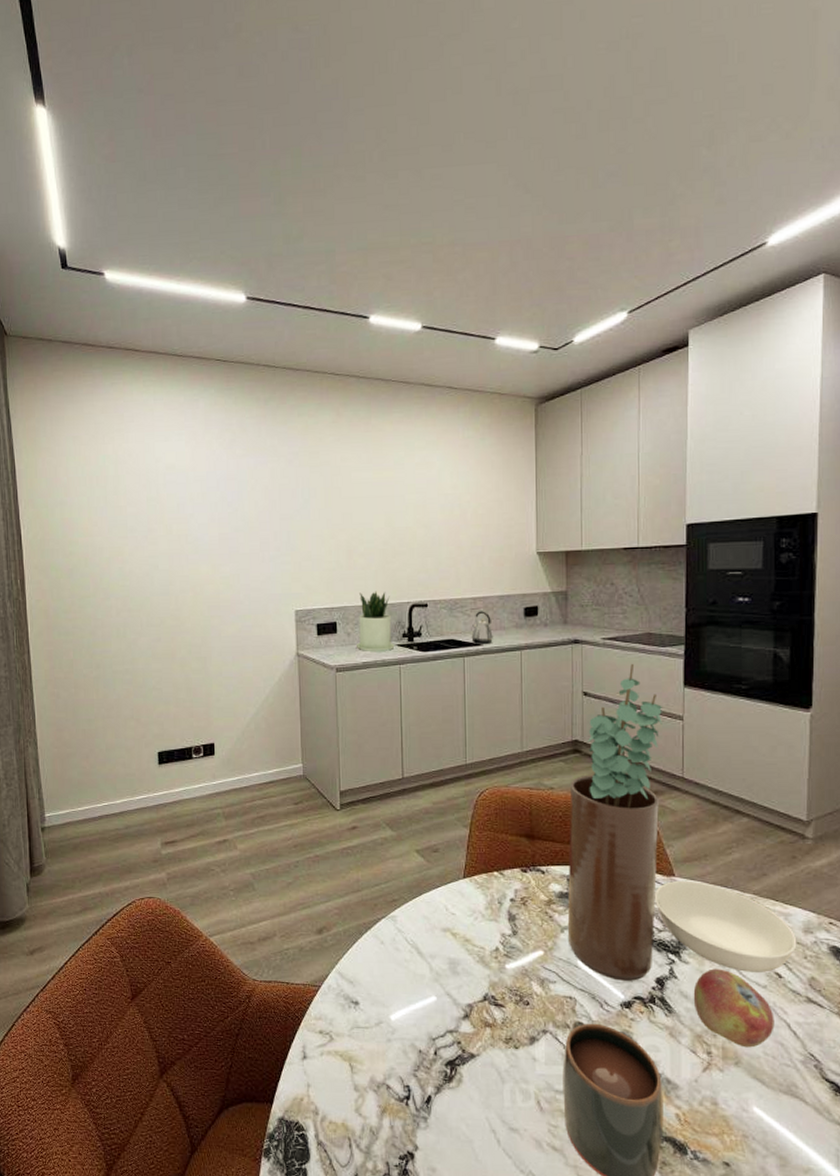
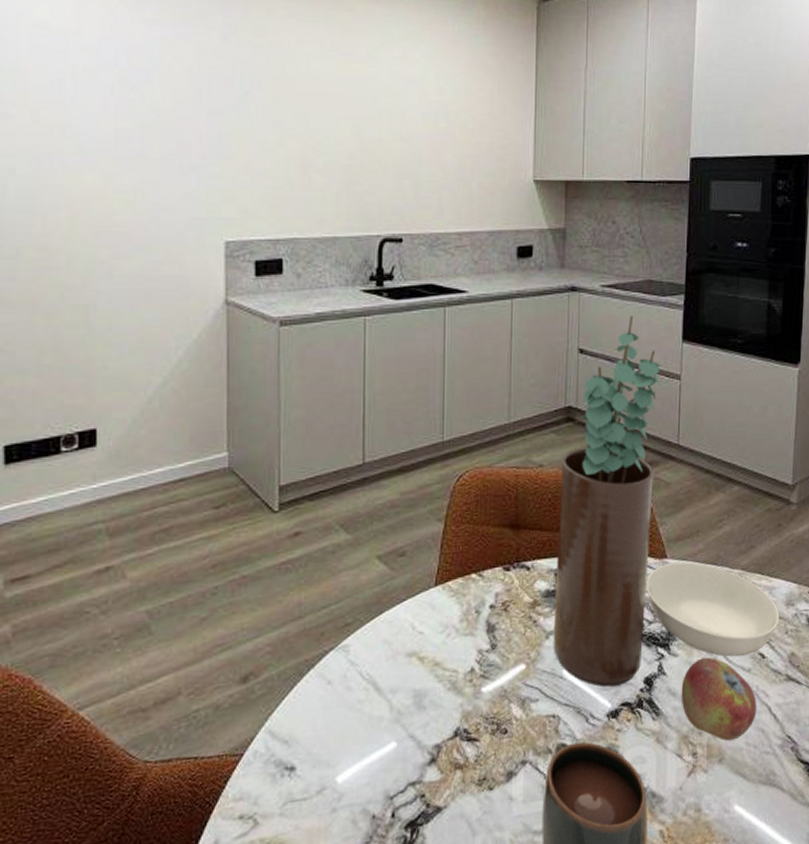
planter: present [355,591,395,651] -> none [307,219,359,298]
kettle: present [471,611,493,644] -> none [454,249,480,291]

